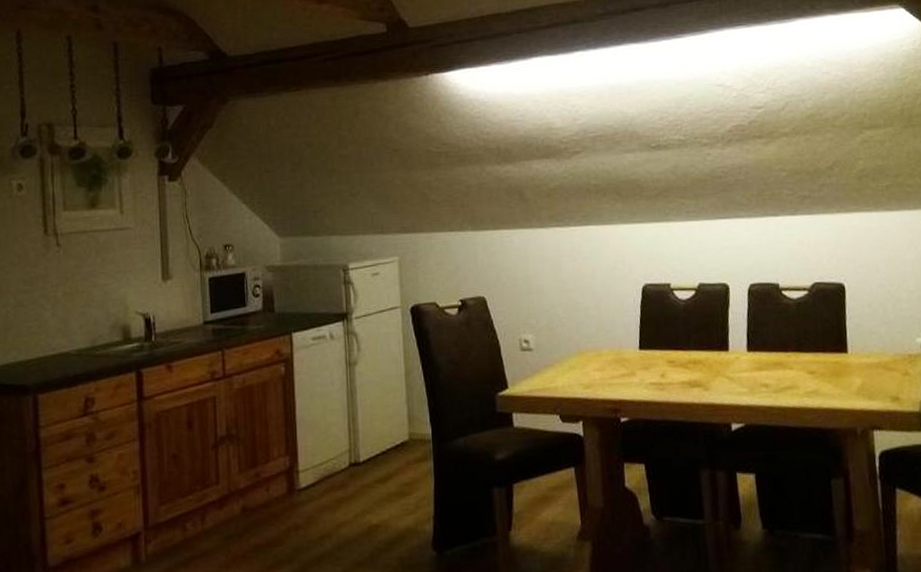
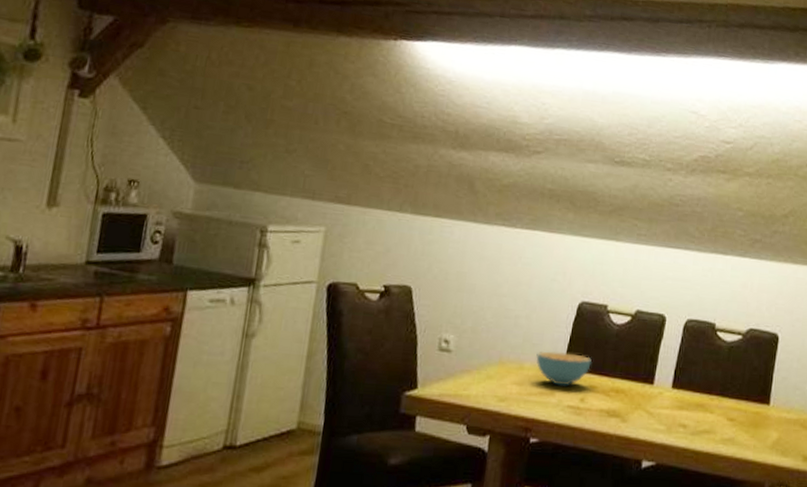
cereal bowl: none [611,334,665,366] -> present [536,351,592,386]

